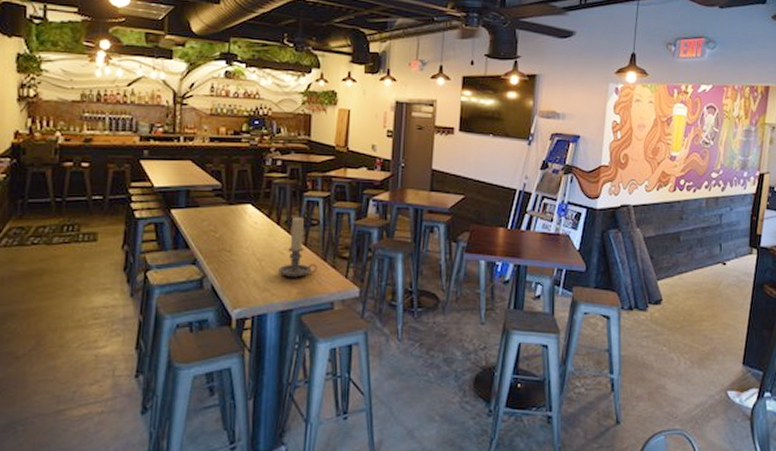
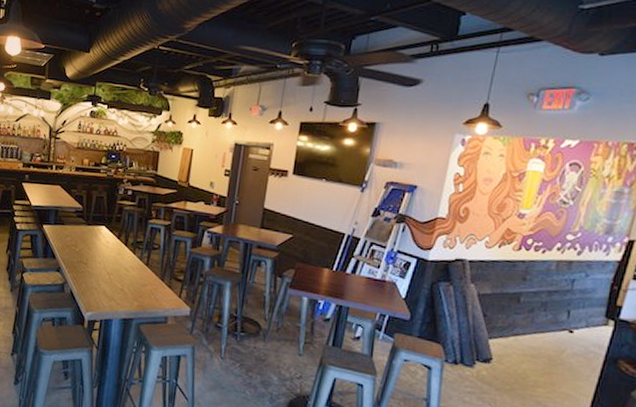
candle holder: present [279,217,318,278] -> none [124,240,156,293]

